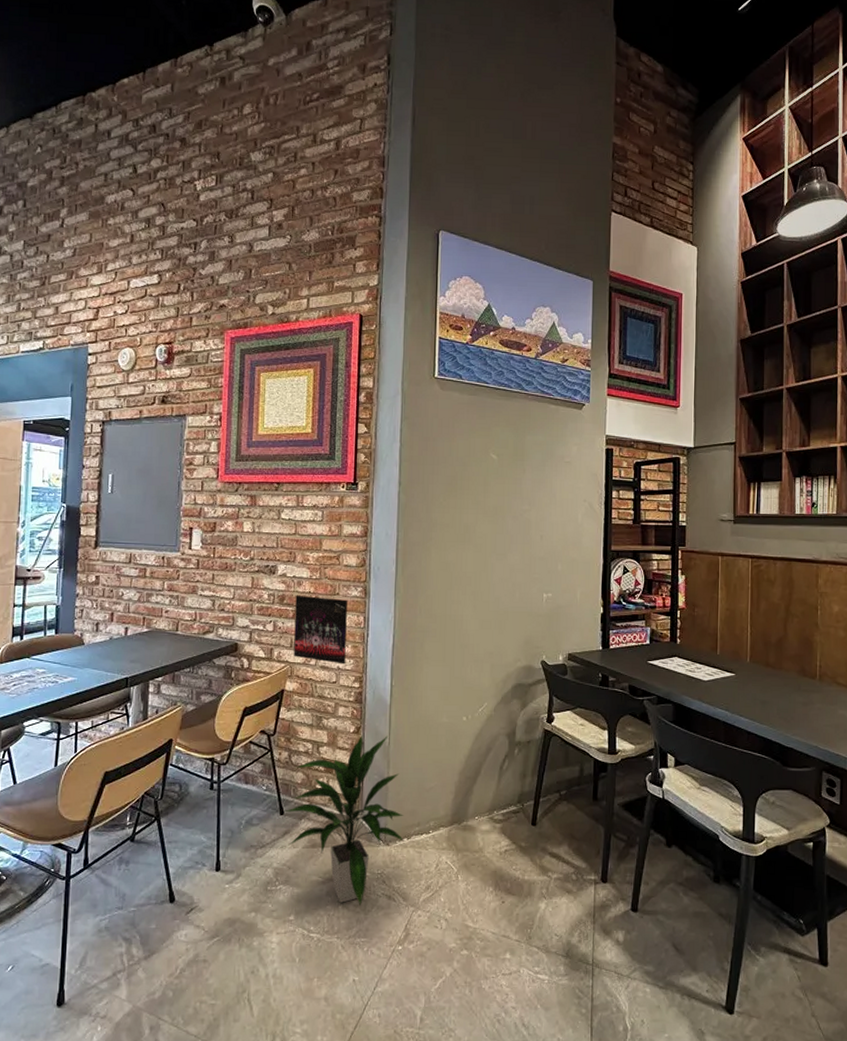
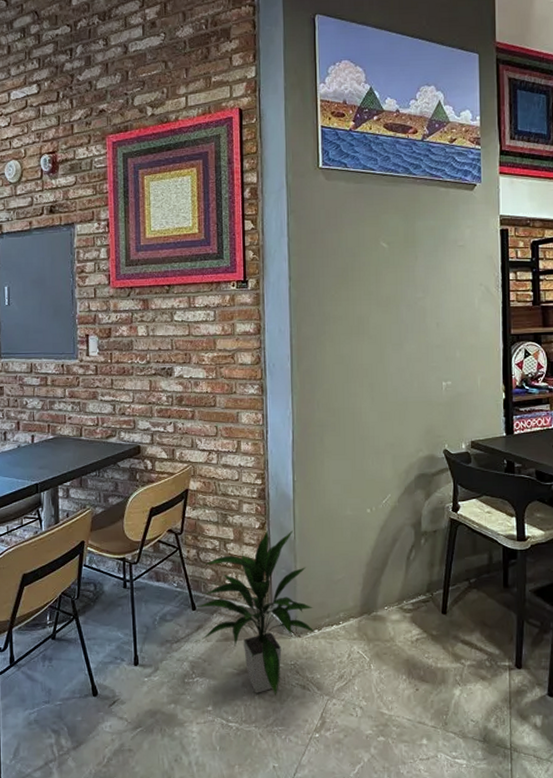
album cover: present [294,595,347,665] -> none [193,395,247,462]

